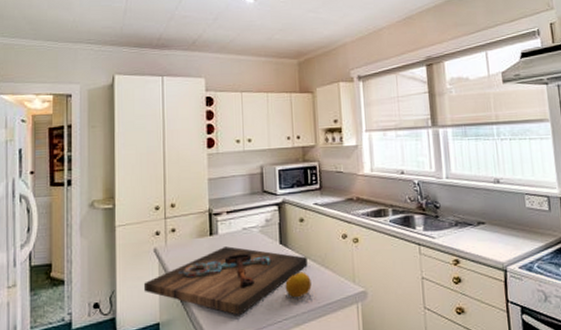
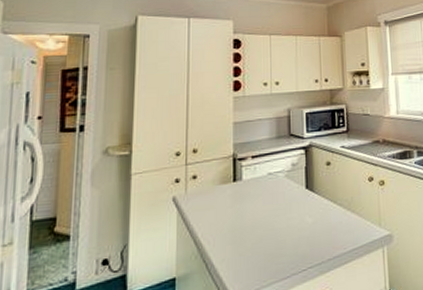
cutting board: present [143,246,308,315] -> none [159,192,334,265]
fruit: present [285,272,312,298] -> none [311,216,338,245]

